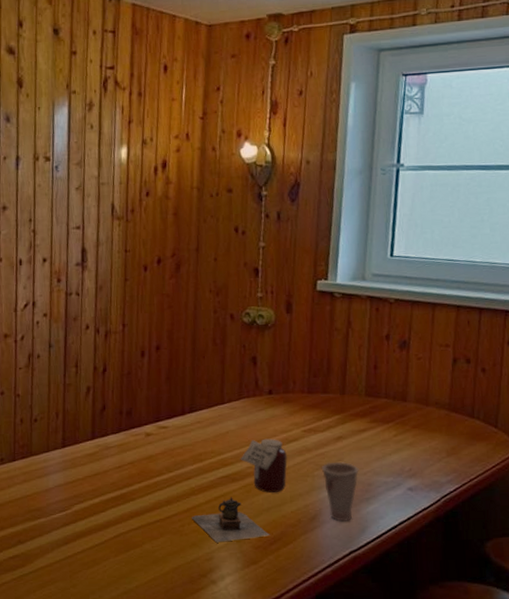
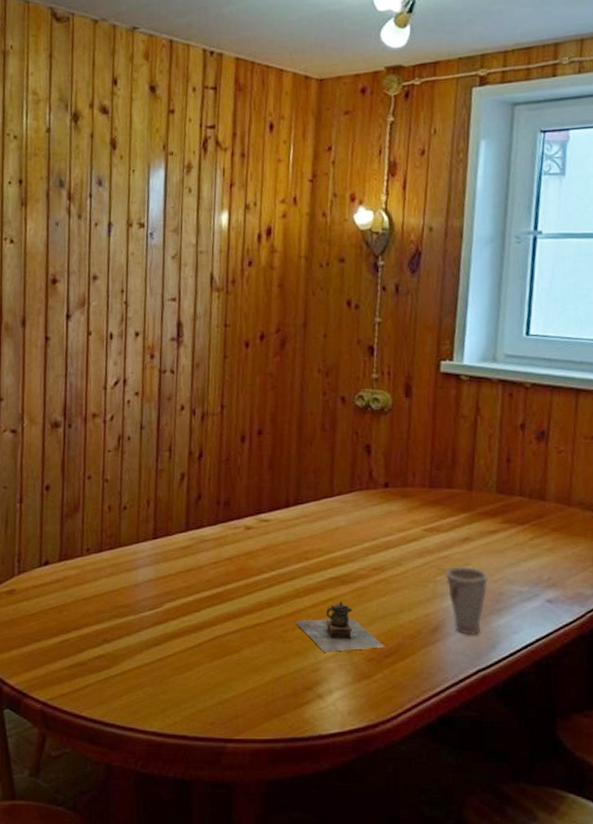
jar: present [240,438,287,493] -> none [351,537,405,599]

